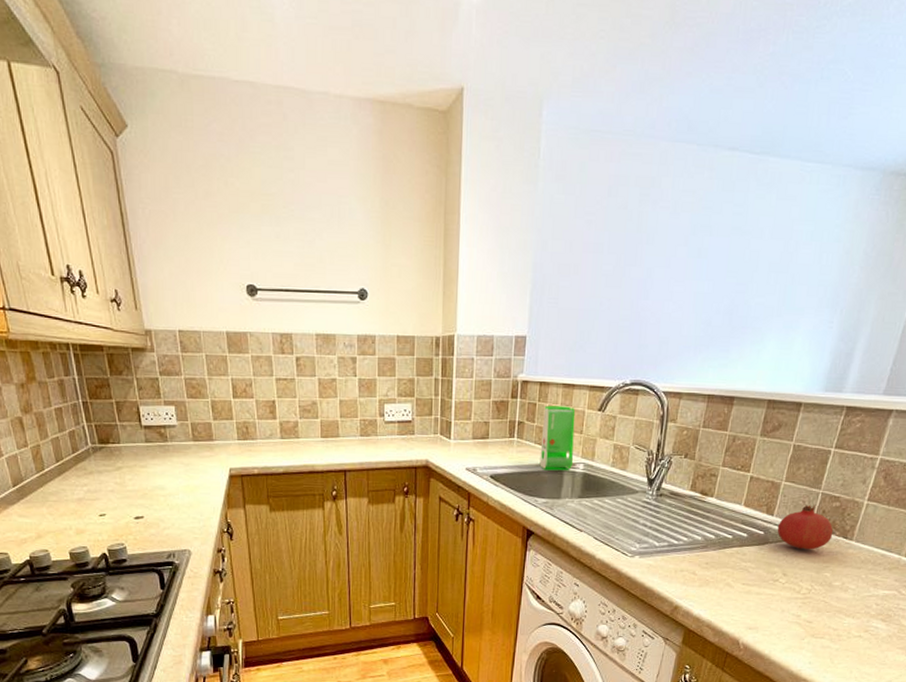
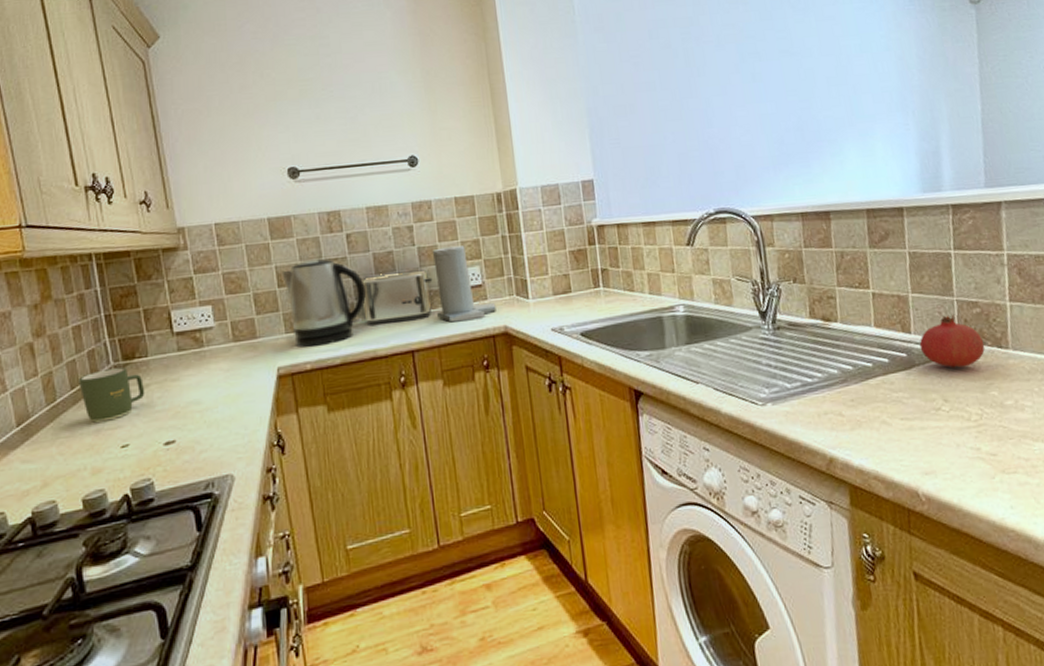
mug: none [62,449,118,493] -> present [78,367,145,423]
kettle: none [237,376,309,455] -> present [281,258,366,347]
toaster: none [306,399,369,445] -> present [361,270,433,326]
paper towel: none [369,382,421,451] -> present [432,245,496,323]
soap dispenser: present [539,405,576,469] -> none [627,245,671,317]

